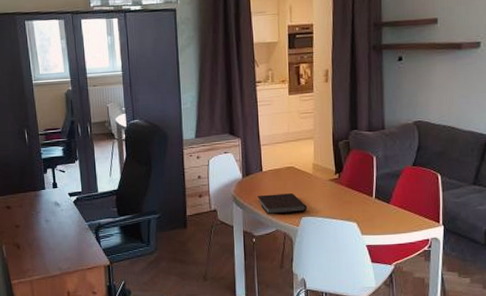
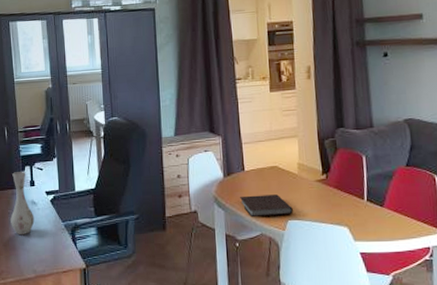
vase: none [34,174,58,235] -> present [10,172,35,234]

